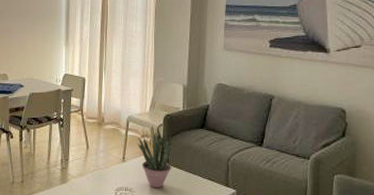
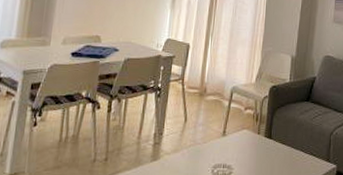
potted plant: present [138,125,171,188] -> none [240,97,275,165]

